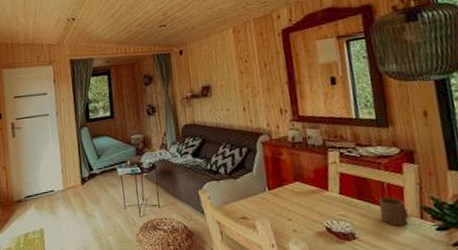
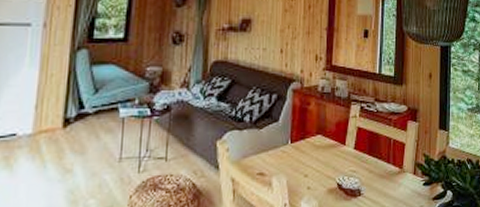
cup: present [379,196,408,226] -> none [384,152,405,182]

